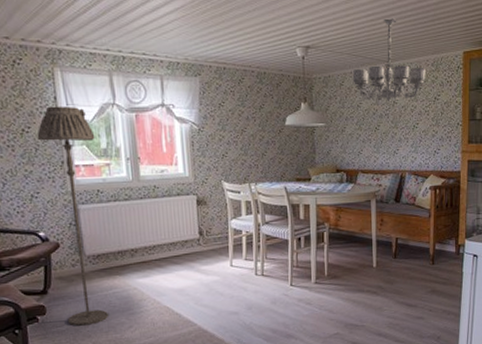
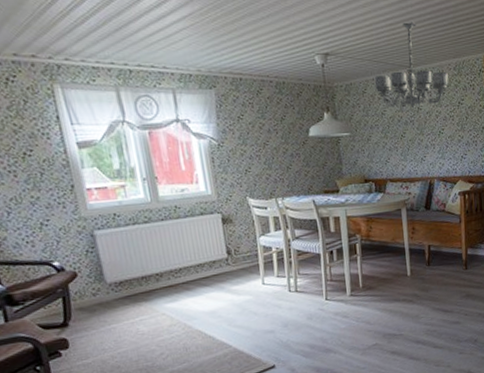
floor lamp: present [37,106,108,326] -> none [40,125,137,358]

